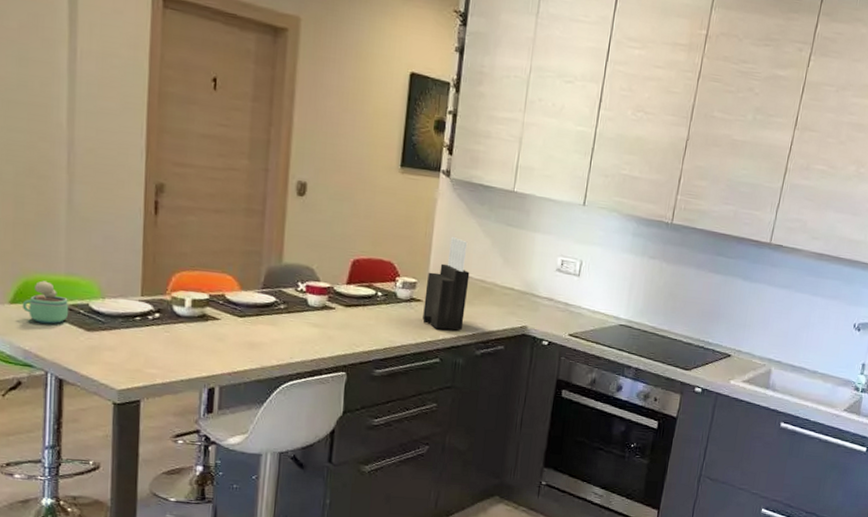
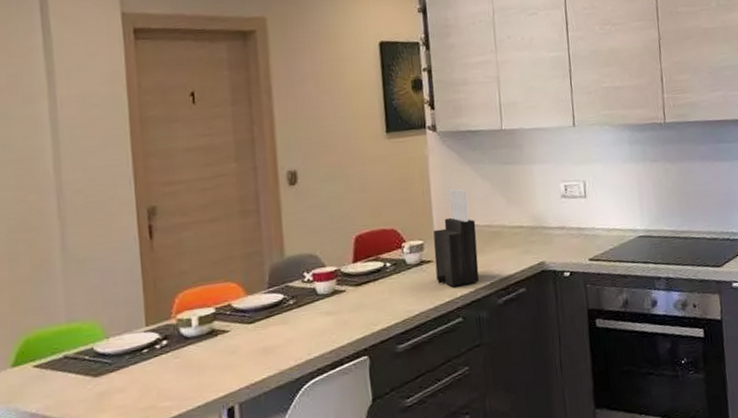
chocolate milk: present [22,280,69,324] -> none [24,334,74,381]

